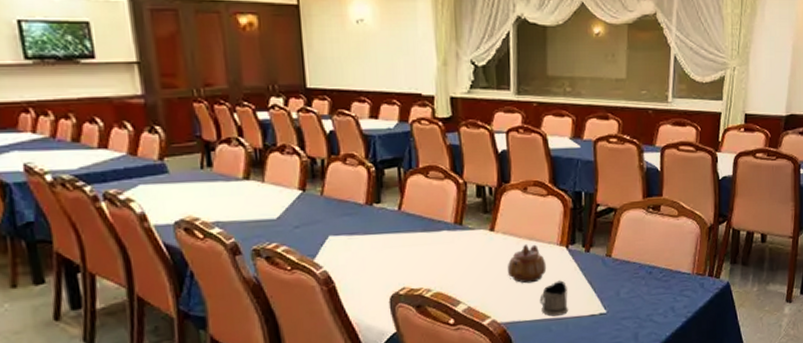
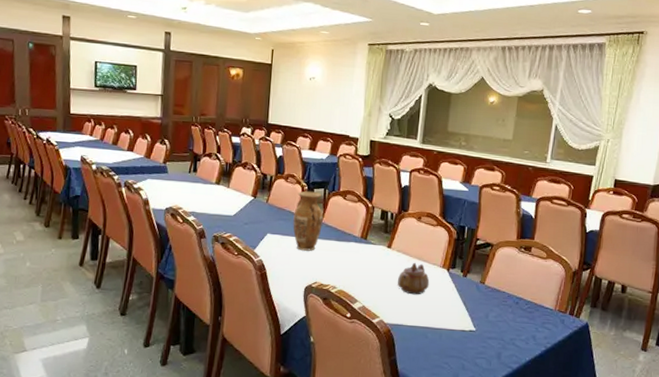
vase: none [361,172,402,251] -> present [293,191,323,251]
tea glass holder: present [539,280,568,316] -> none [420,297,444,326]

